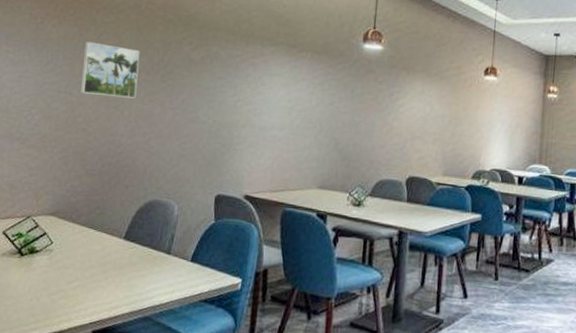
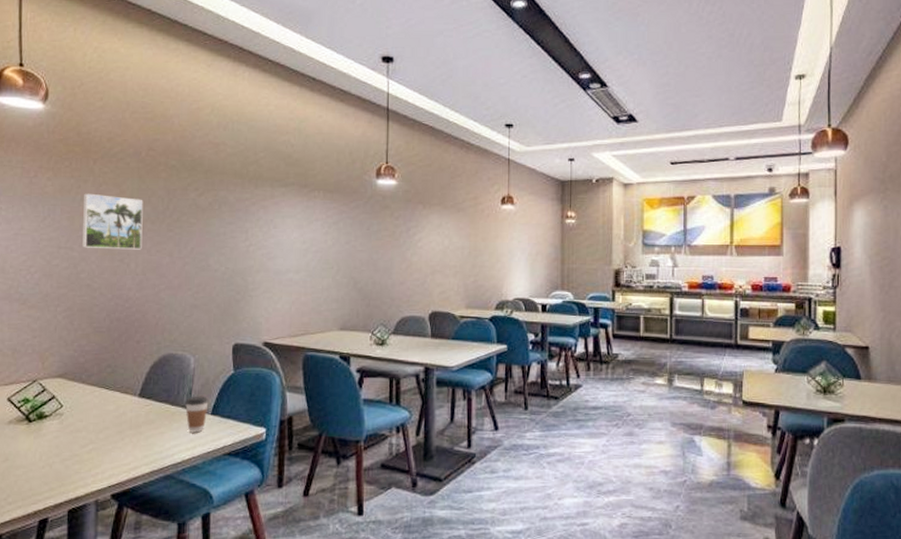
coffee cup: none [167,242,189,278] -> present [185,396,209,433]

